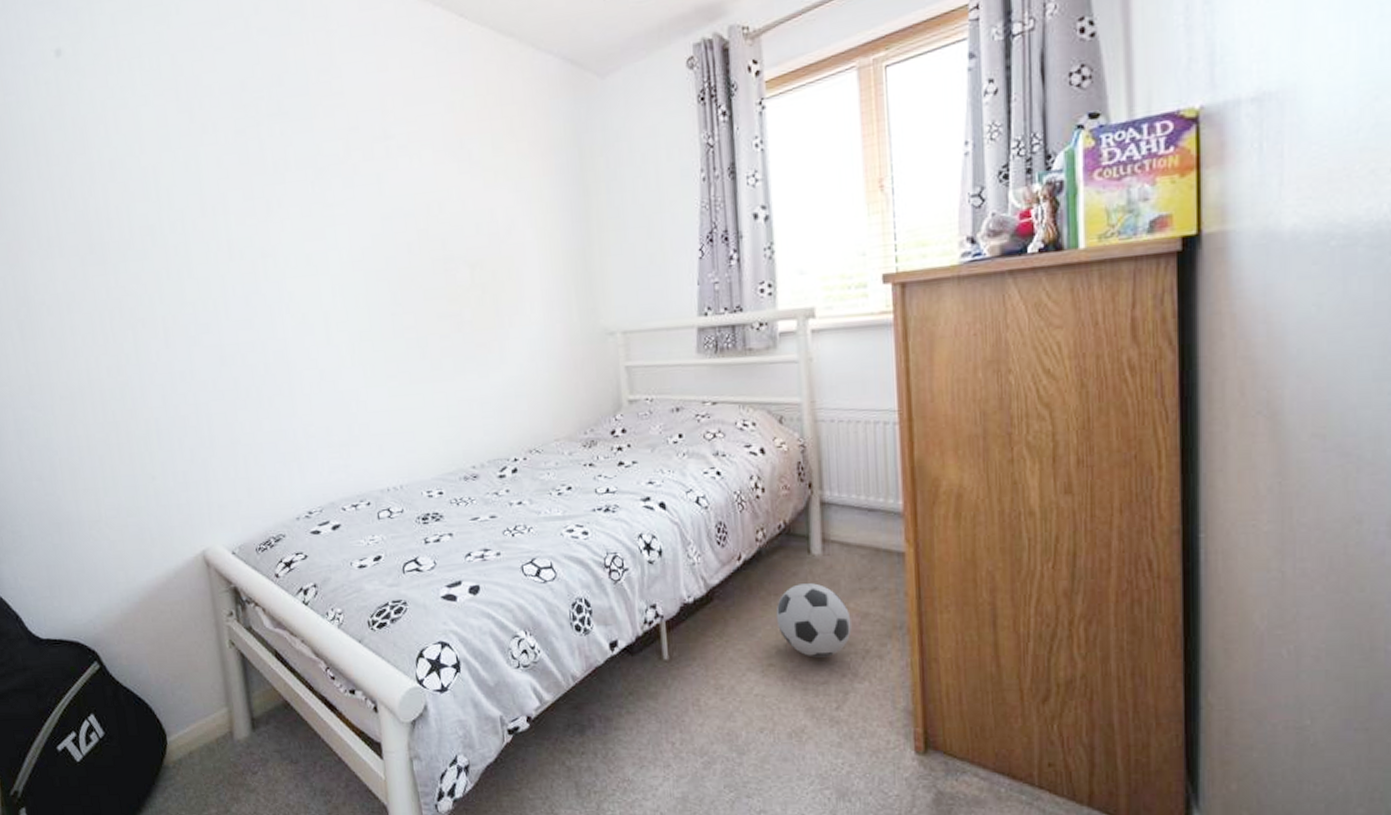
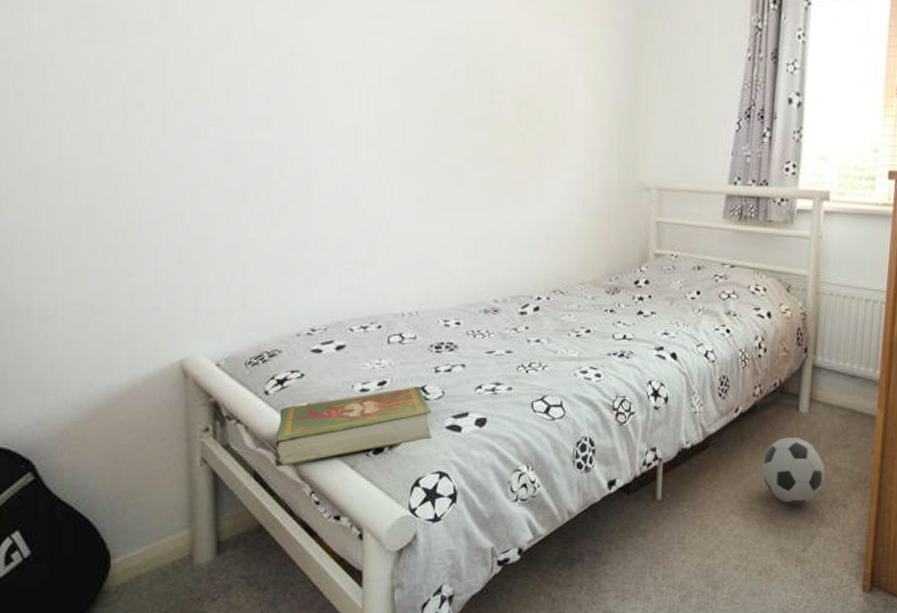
book: none [289,558,429,645] -> present [274,386,432,467]

